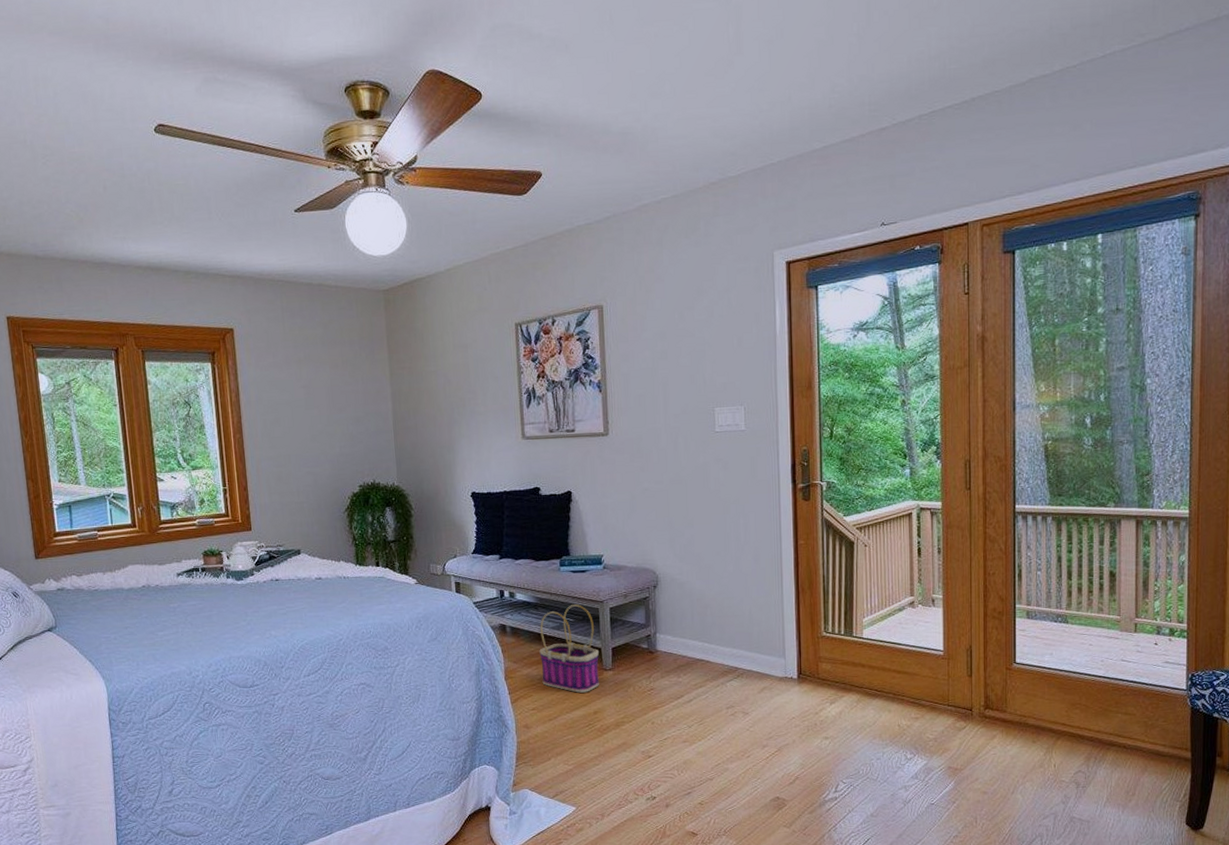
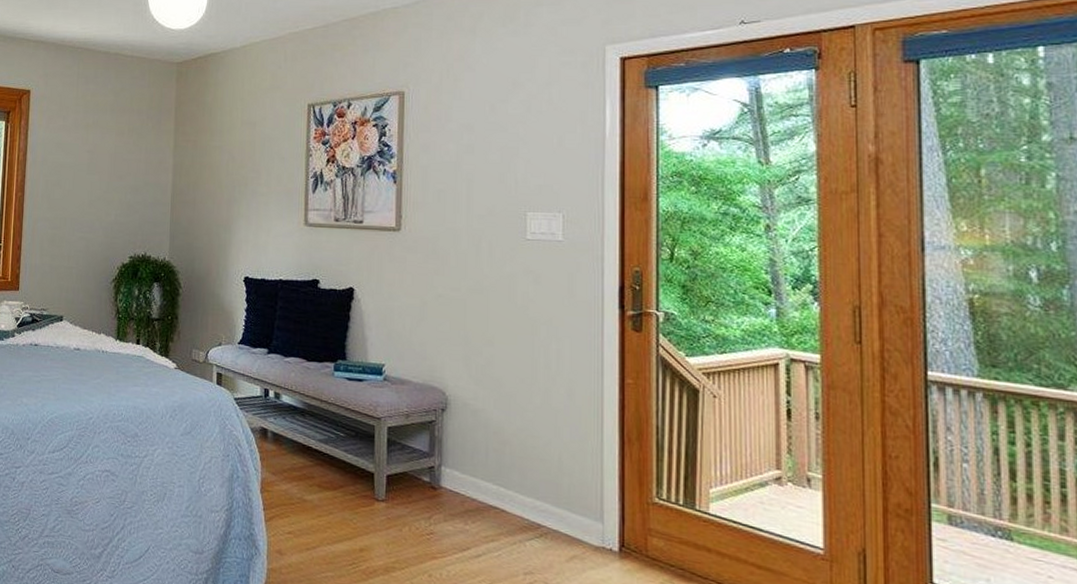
basket: present [539,604,599,693] -> none [302,417,371,524]

